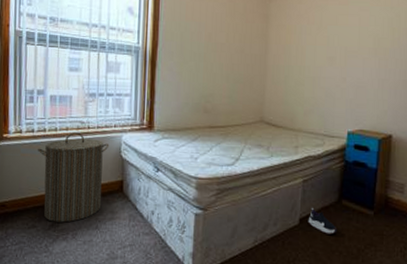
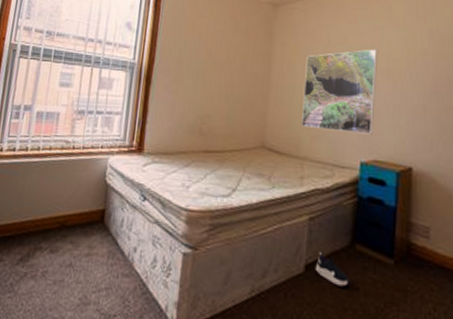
laundry hamper: present [38,132,110,223] -> none [14,152,94,257]
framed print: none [296,29,366,108] -> present [302,49,379,135]

